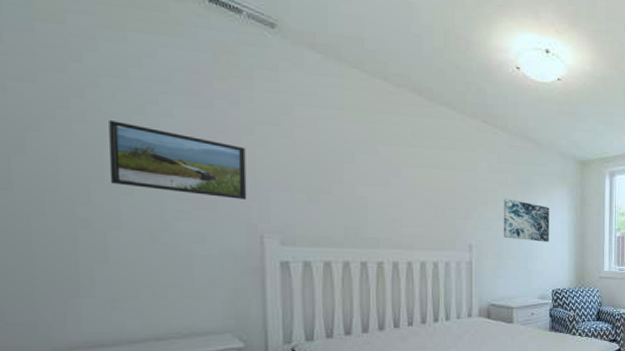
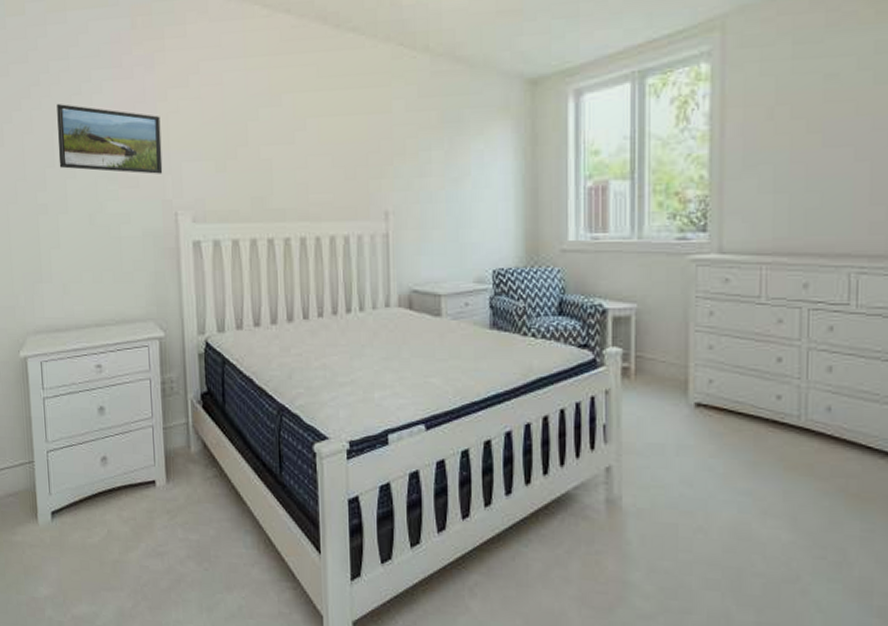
wall art: present [503,198,550,242] -> none [425,144,488,203]

